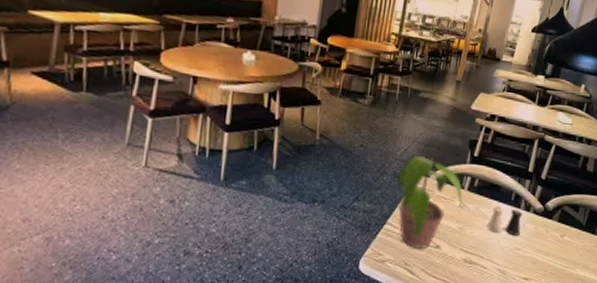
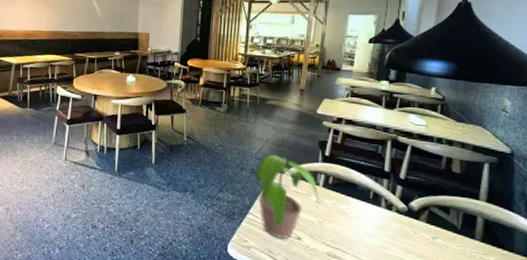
salt and pepper shaker: present [487,206,523,236] -> none [347,203,385,234]

